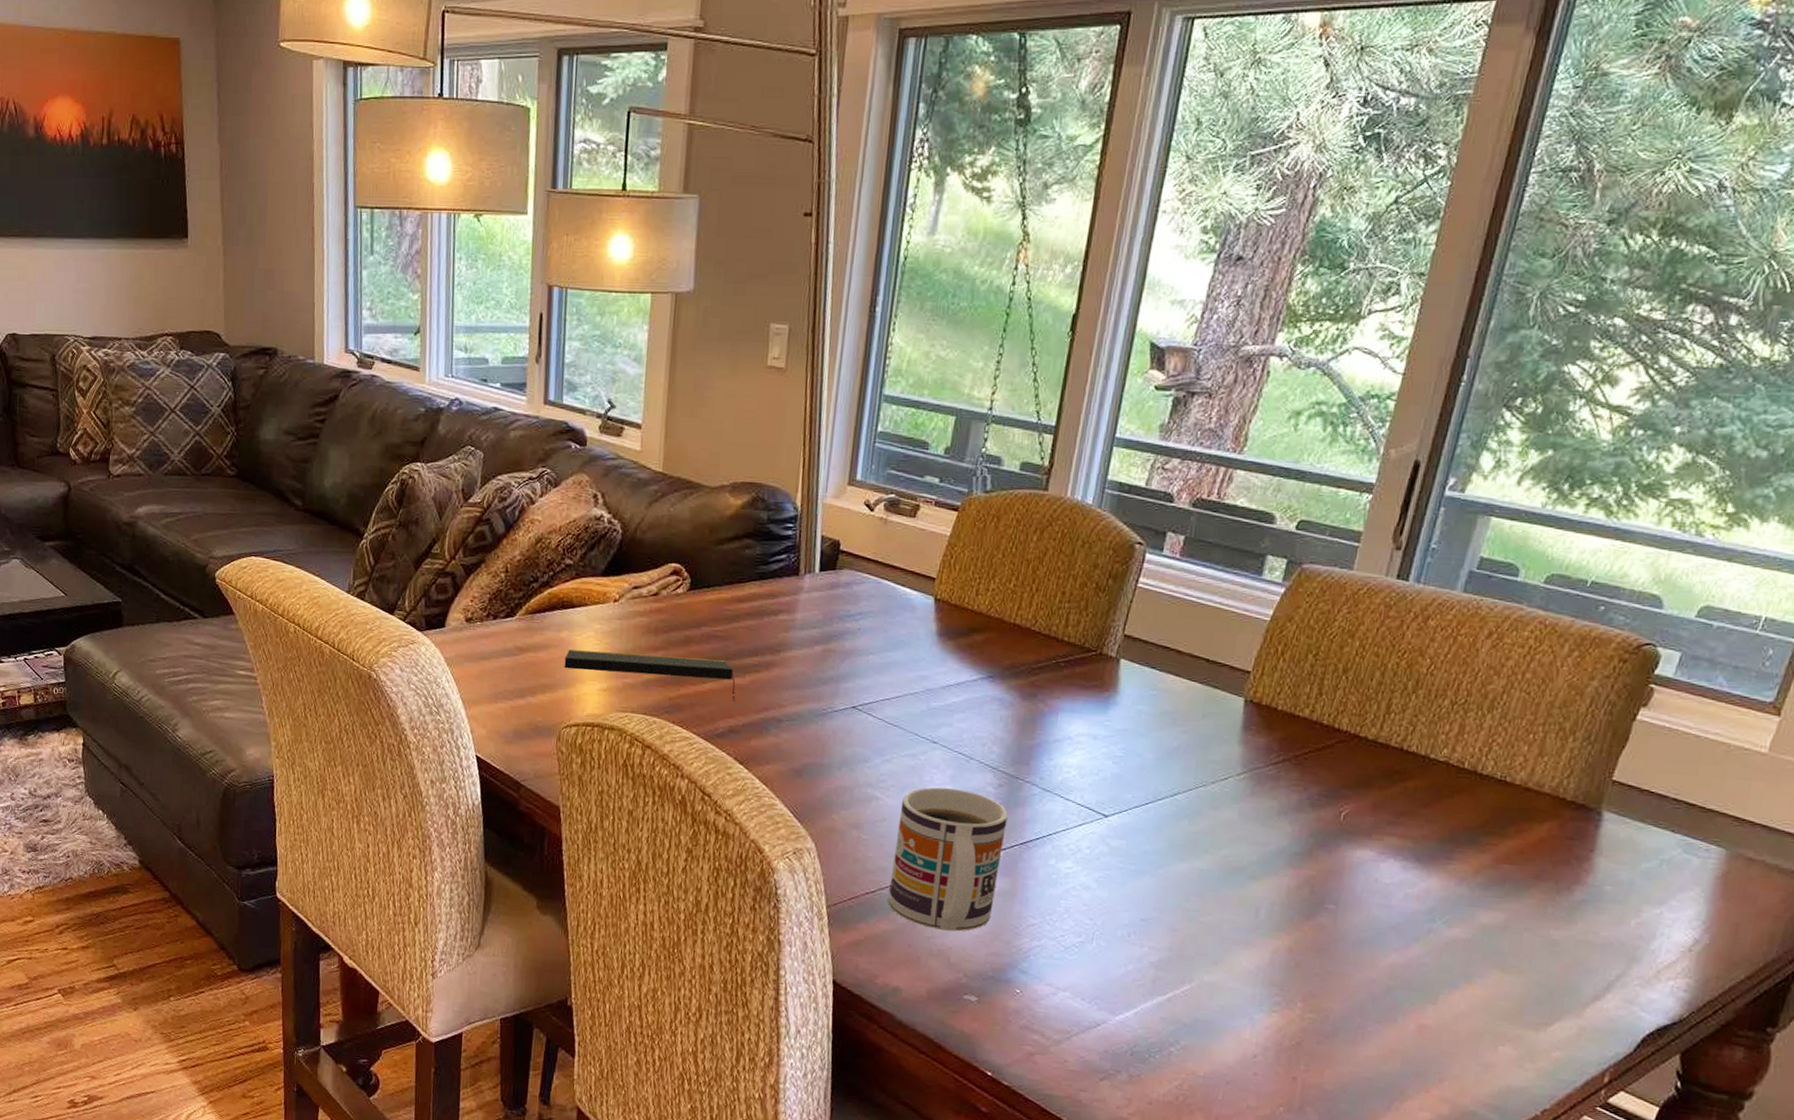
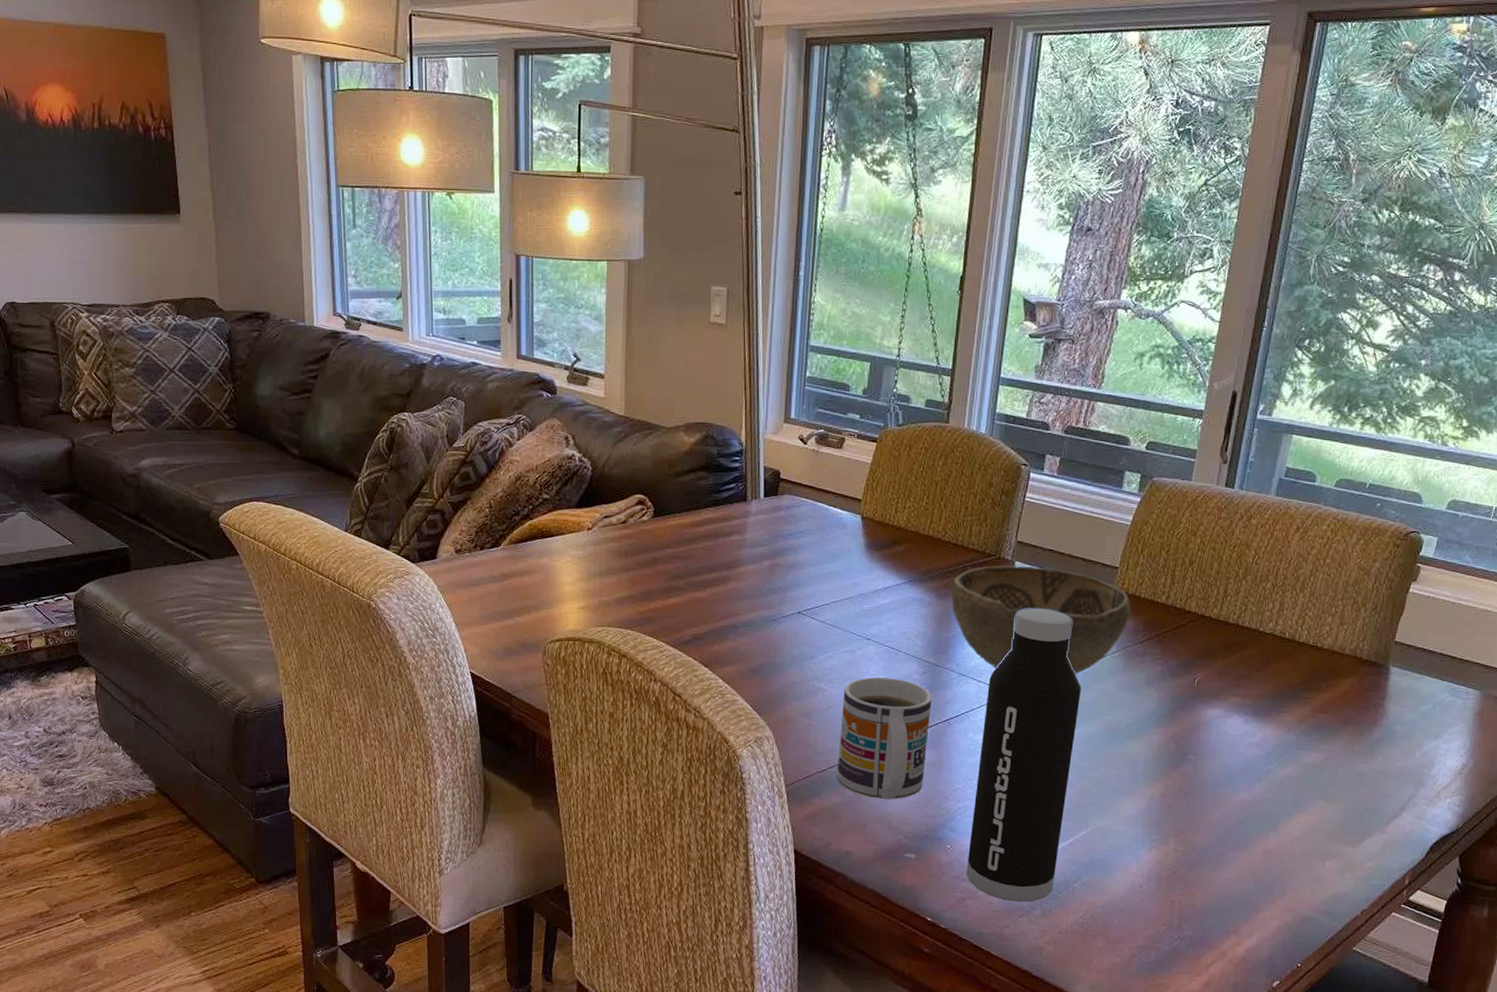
notepad: present [564,649,735,702] -> none [546,574,697,613]
decorative bowl: none [1037,662,1264,799] -> present [950,565,1130,675]
water bottle: none [1037,715,1194,1064] -> present [966,608,1081,902]

